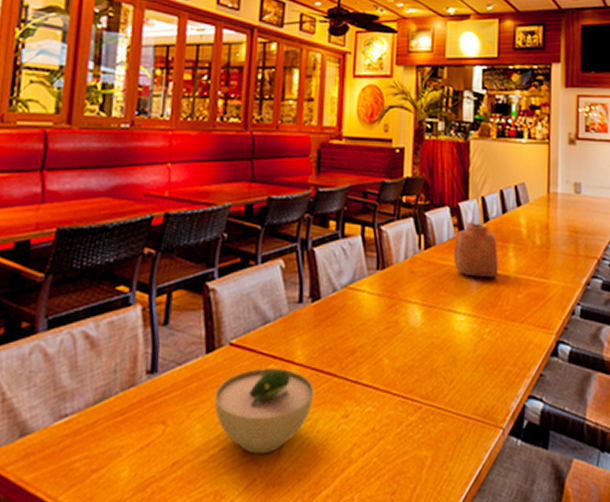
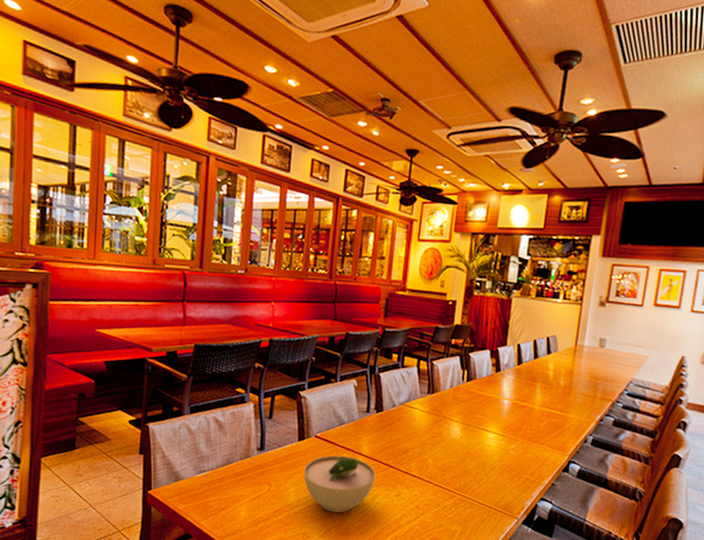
vase: present [454,224,498,277] -> none [490,365,527,408]

